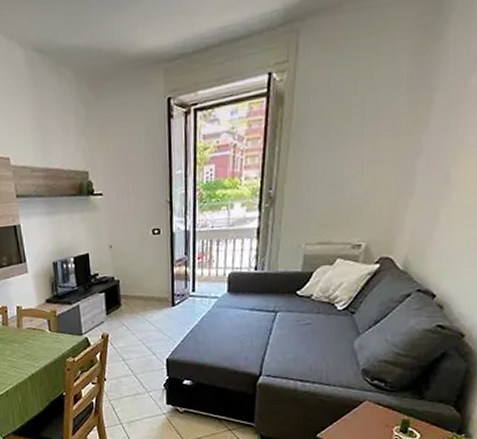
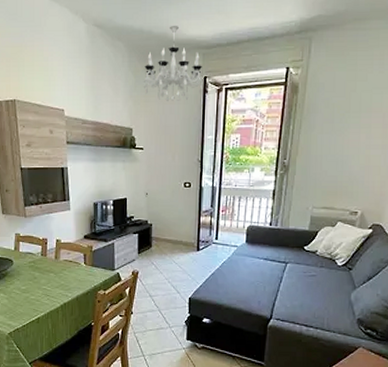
chandelier: none [96,37,167,135] -> present [143,26,203,102]

